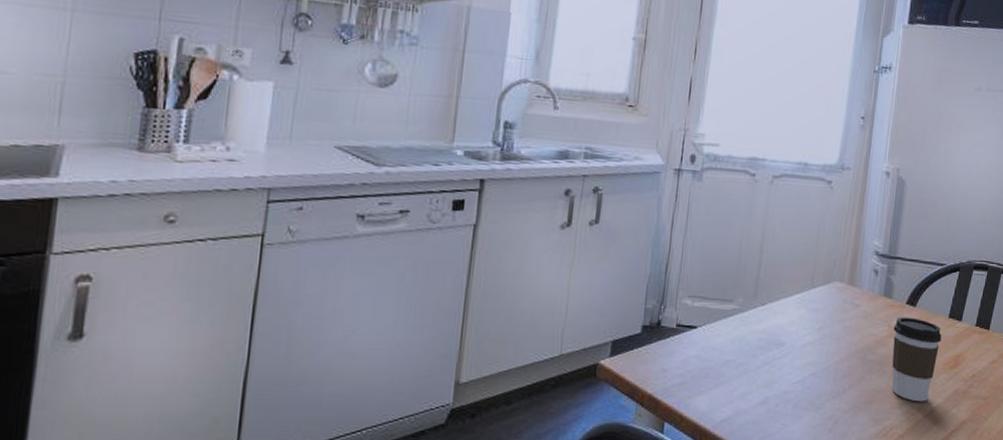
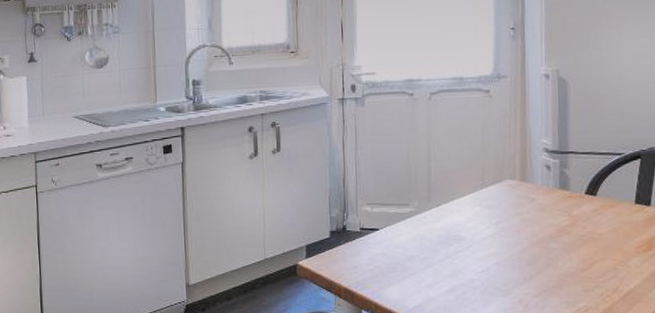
coffee cup: present [892,316,942,402] -> none [575,206,630,285]

